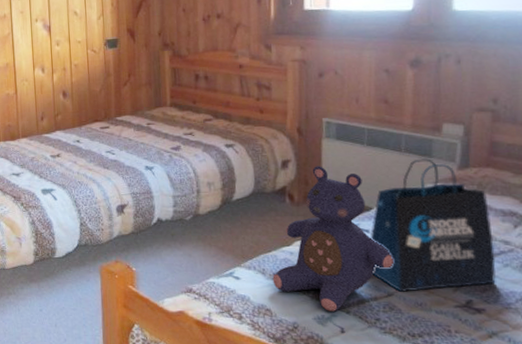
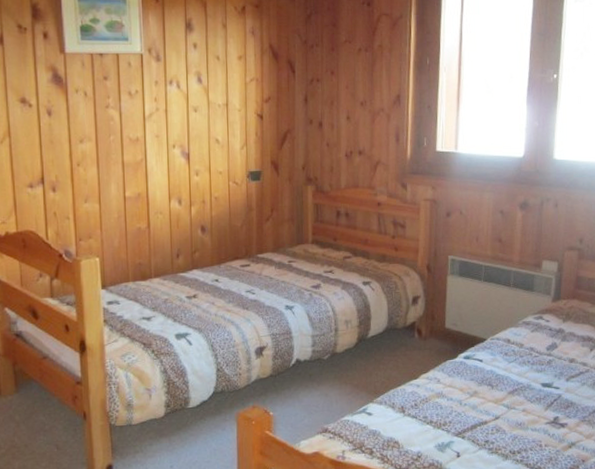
teddy bear: present [272,166,393,312] -> none [401,301,501,438]
tote bag: present [370,158,496,292] -> none [483,292,576,414]

